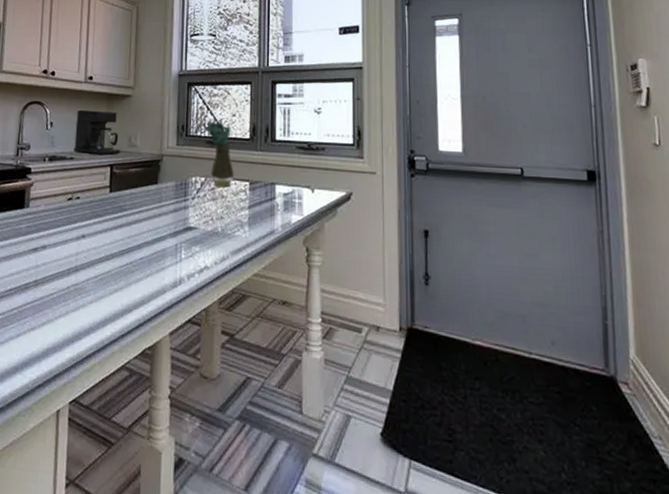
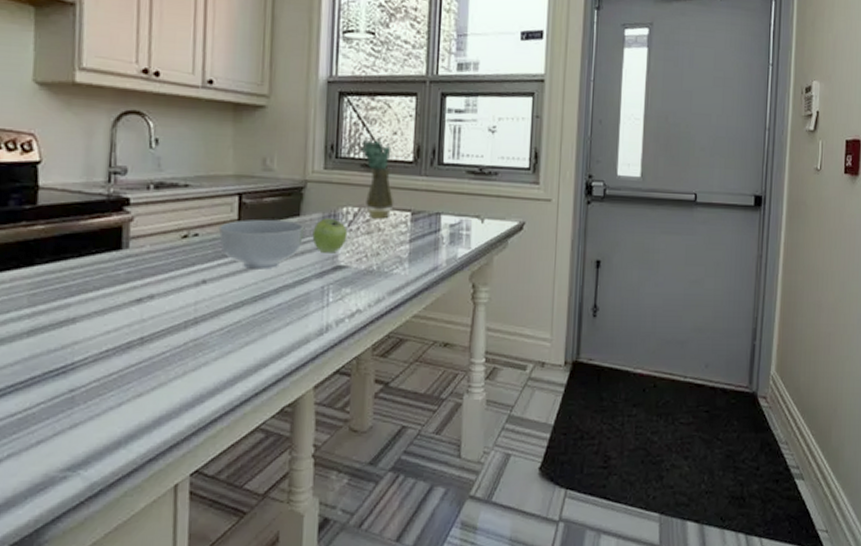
coffee maker: present [74,109,120,156] -> none [189,123,252,182]
bowl: none [94,186,162,228] -> present [218,219,305,269]
fruit: none [167,186,196,216] -> present [312,218,348,253]

